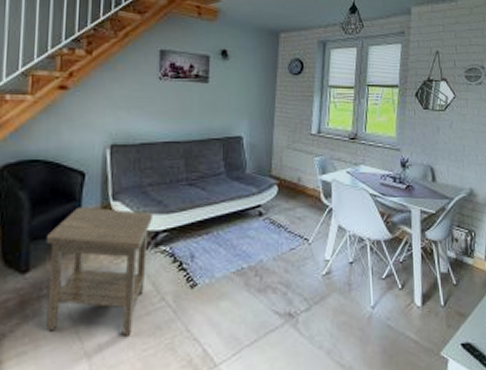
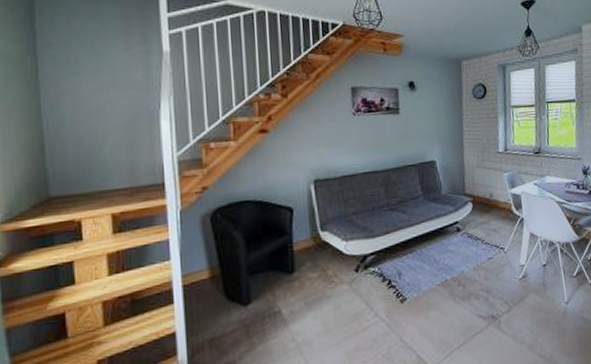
side table: present [45,207,154,336] -> none [263,238,361,354]

